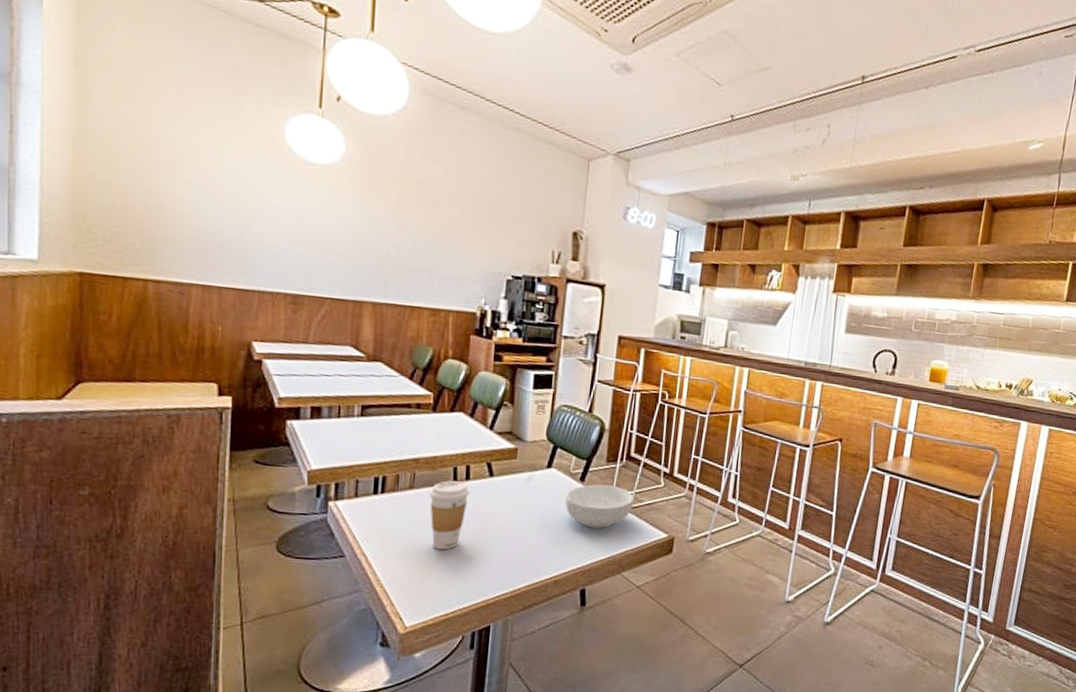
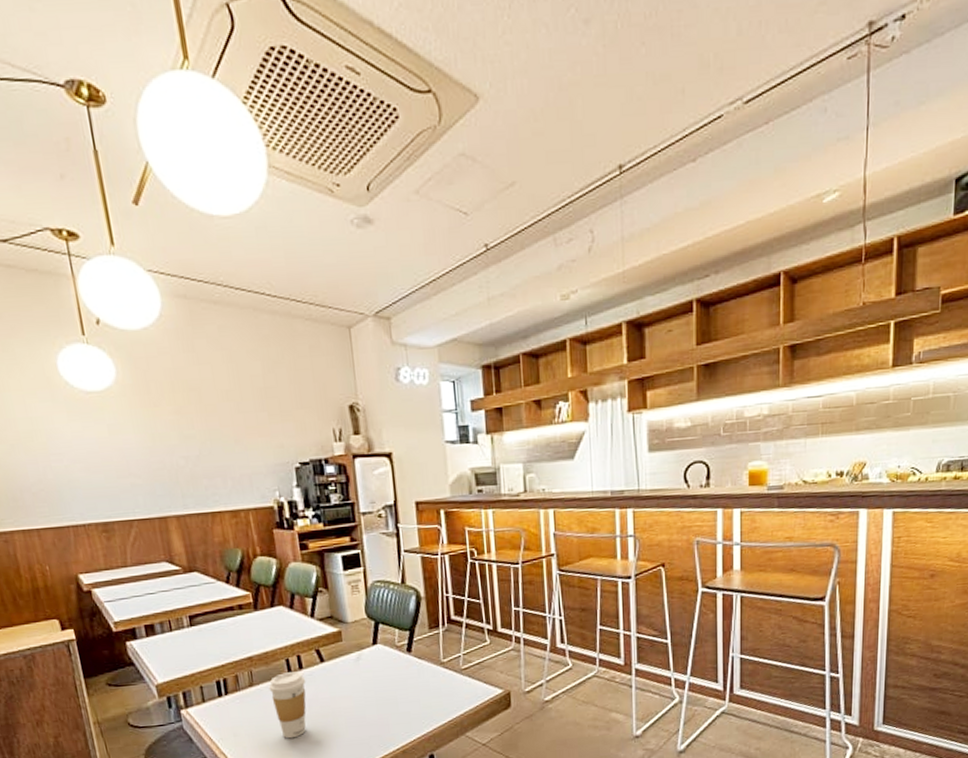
cereal bowl: present [565,484,634,529] -> none [397,651,464,696]

